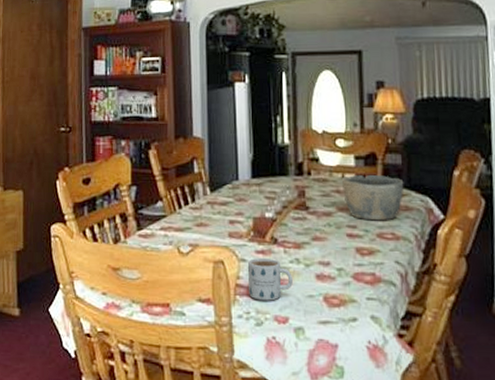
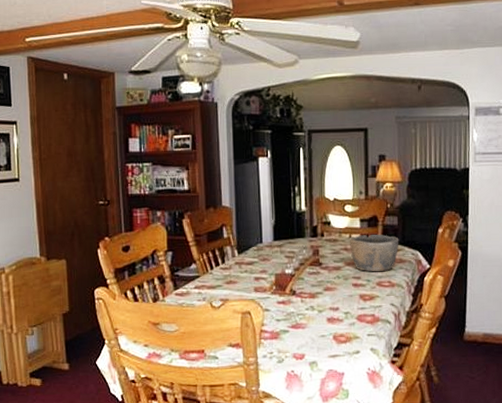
mug: present [248,257,293,301] -> none [271,307,308,342]

